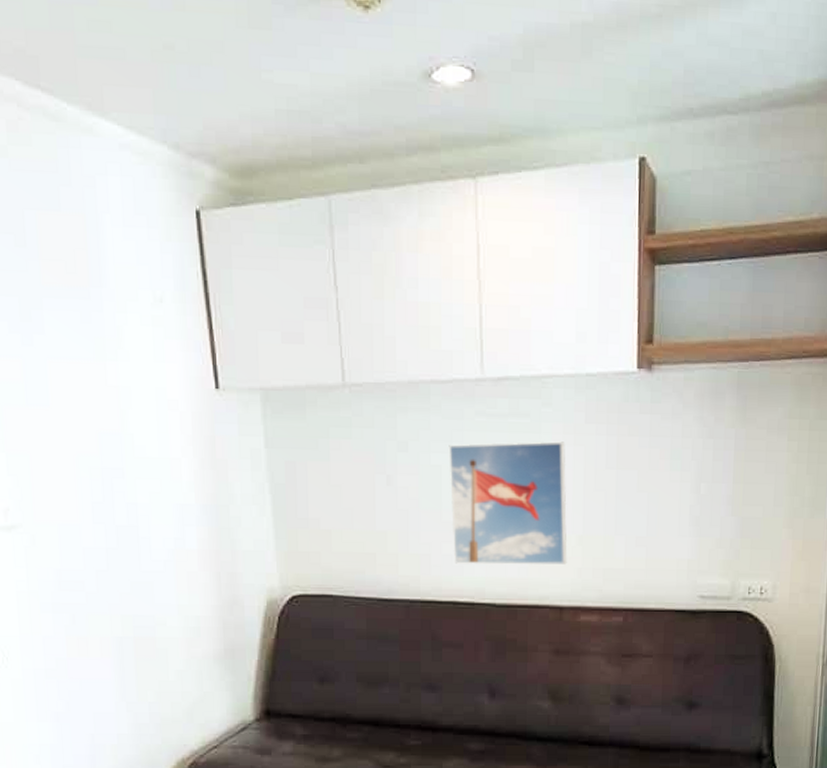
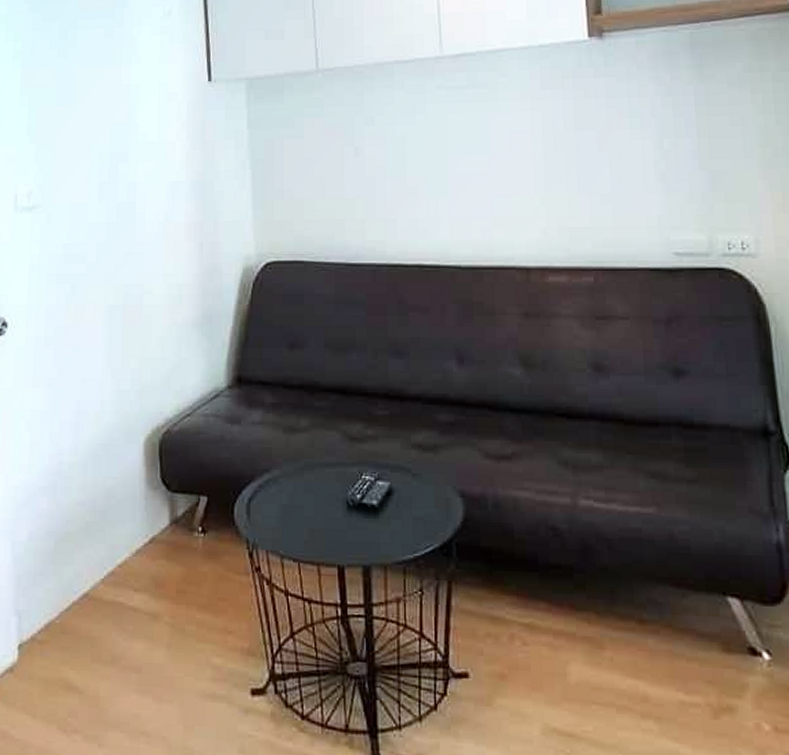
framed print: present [449,441,567,565] -> none [412,107,531,227]

